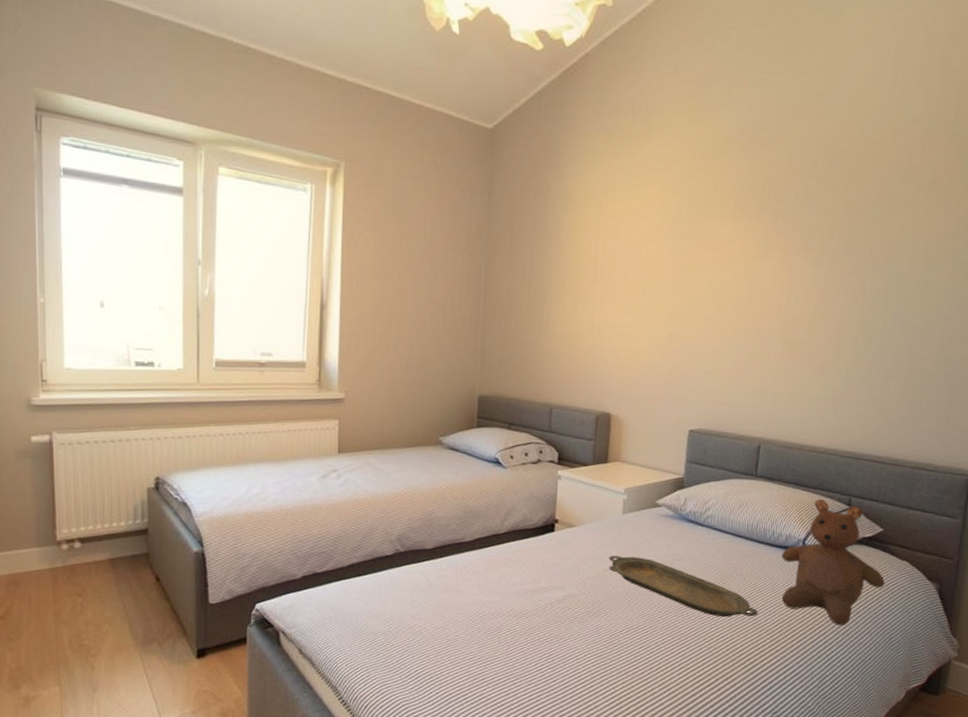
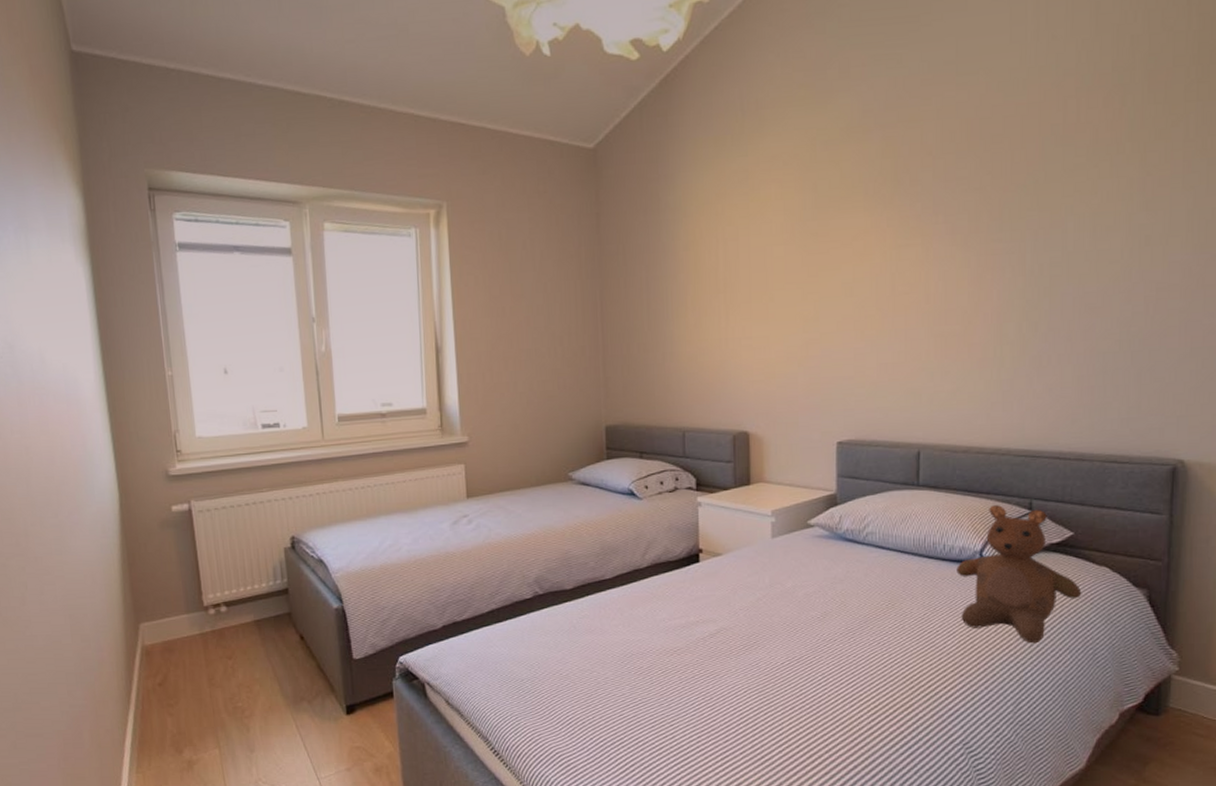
serving tray: present [609,555,759,617] -> none [761,582,936,642]

